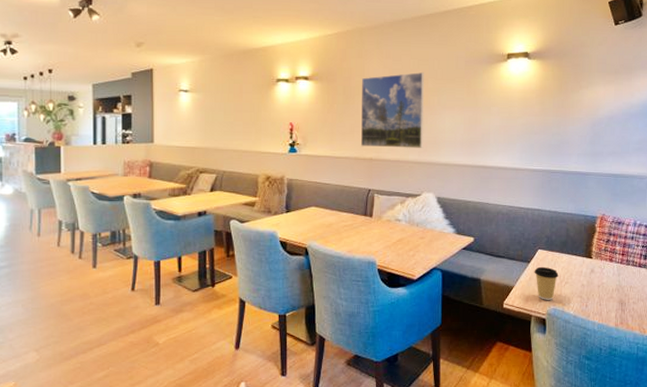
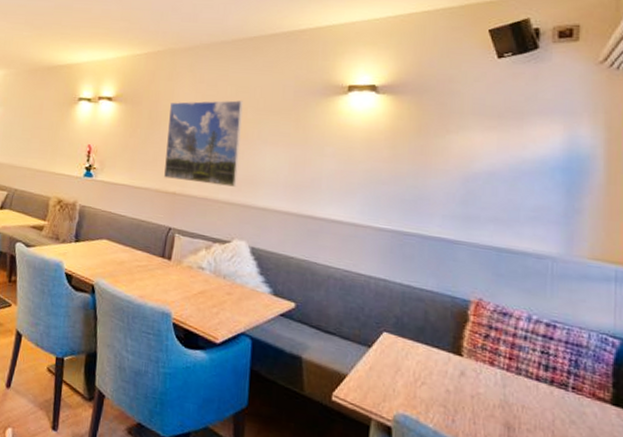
coffee cup: present [534,266,559,300] -> none [376,354,412,403]

